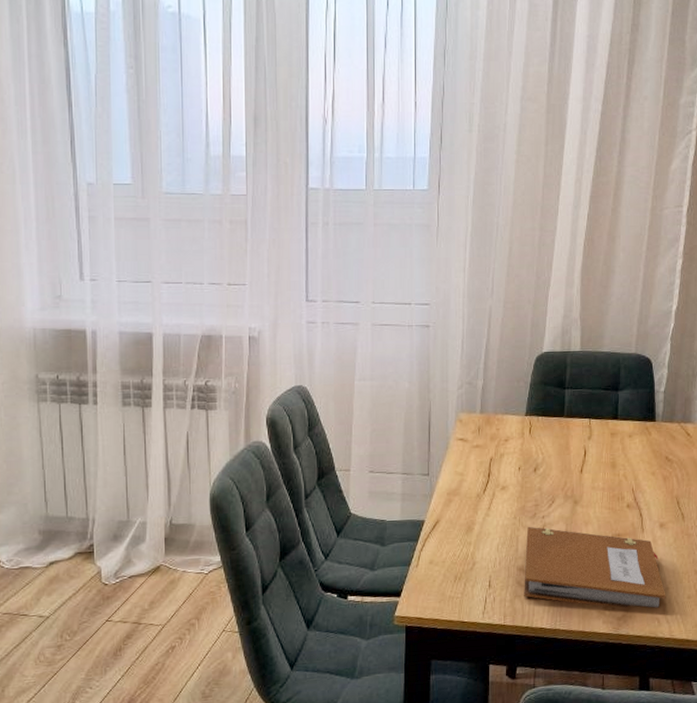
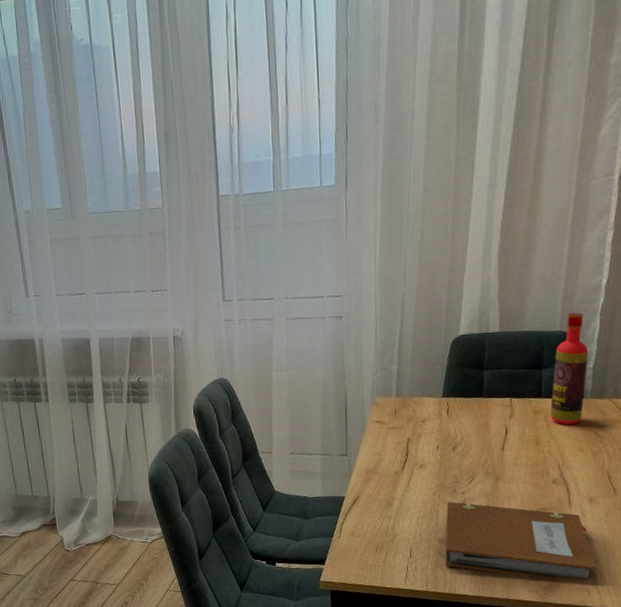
bottle: none [626,335,661,448] -> present [550,312,589,425]

